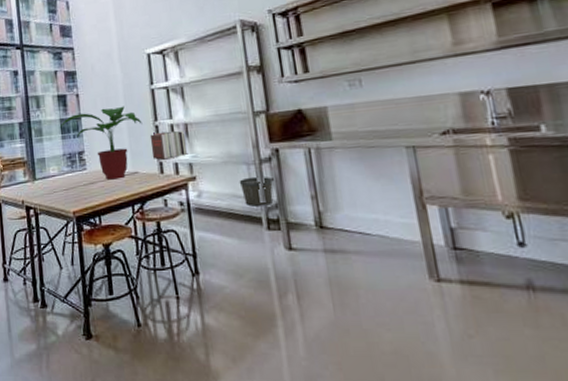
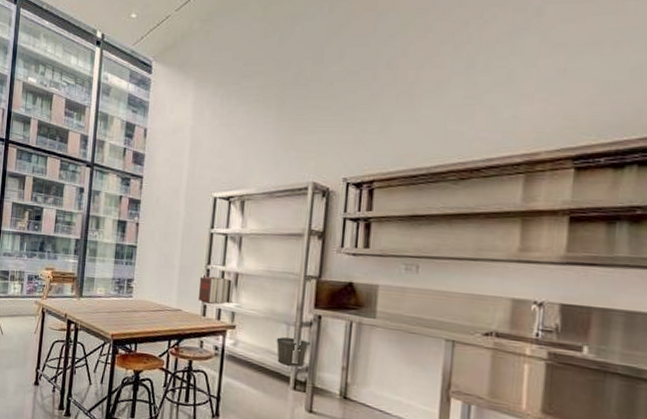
potted plant: present [59,106,143,180] -> none [114,242,195,313]

